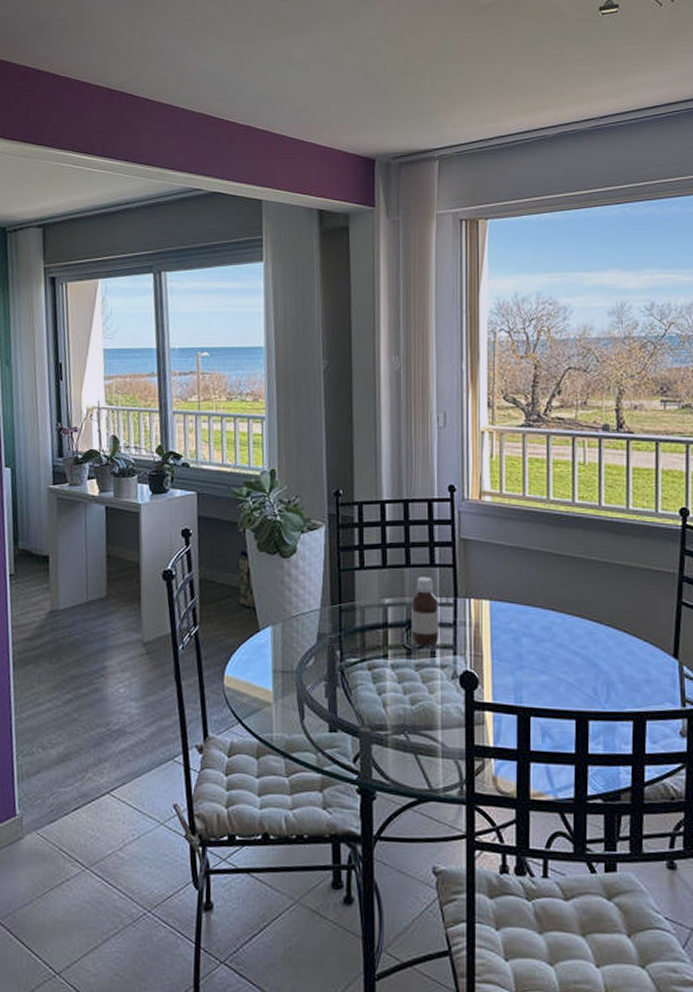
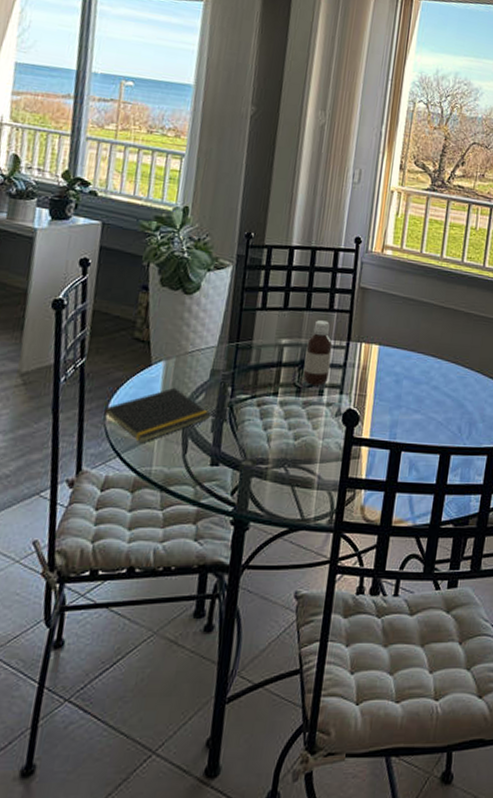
notepad: none [220,652,323,709] -> present [100,387,211,443]

